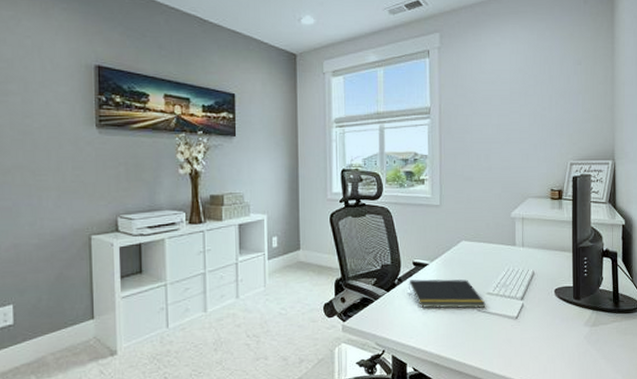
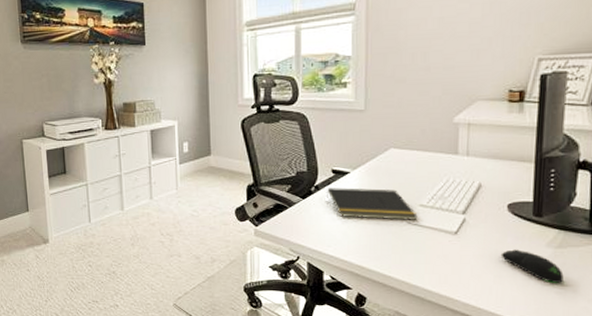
computer mouse: none [551,330,598,358] -> present [500,249,564,283]

